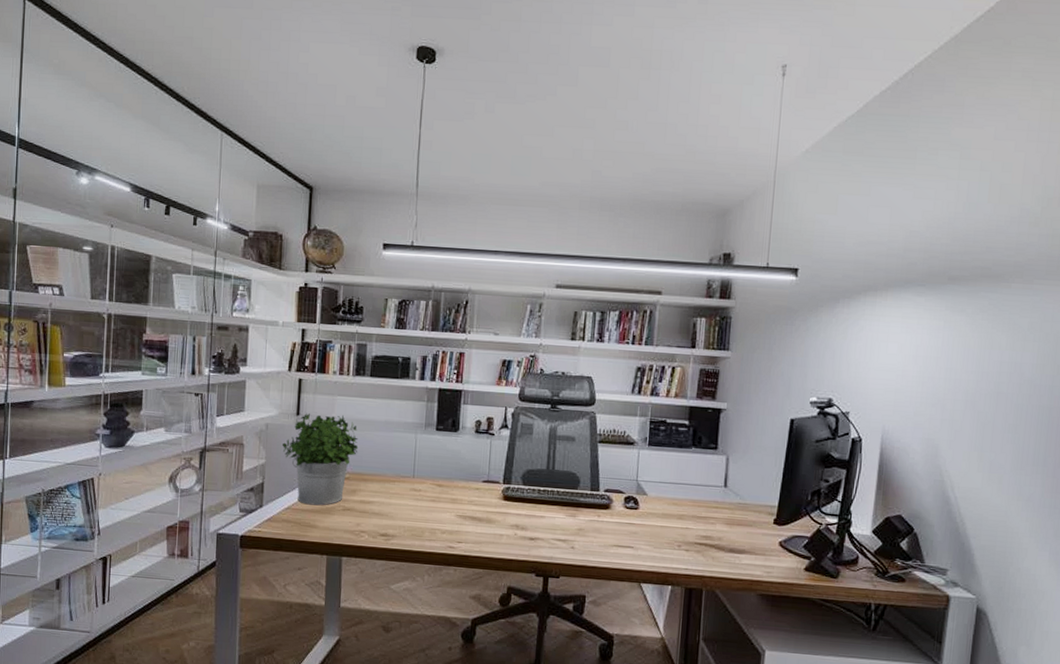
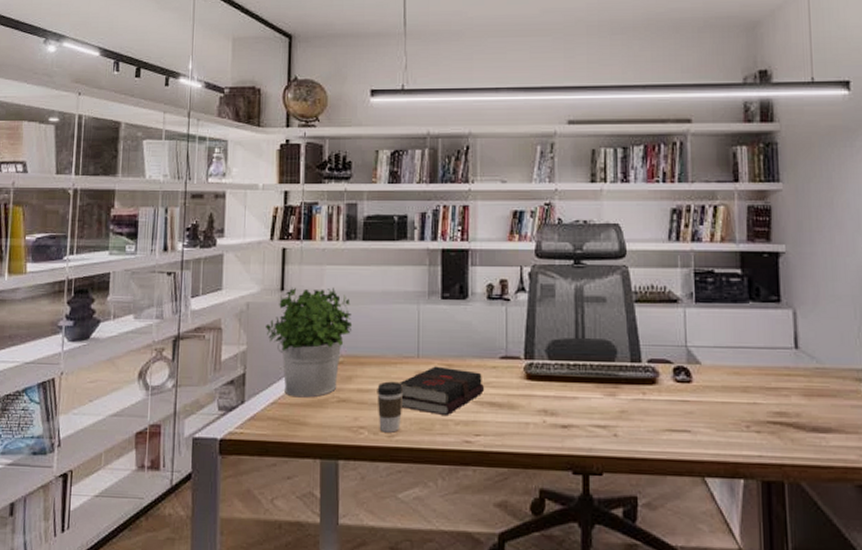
coffee cup: none [377,495,400,537] -> present [377,381,404,433]
hardback book: none [397,485,467,526] -> present [400,366,484,416]

